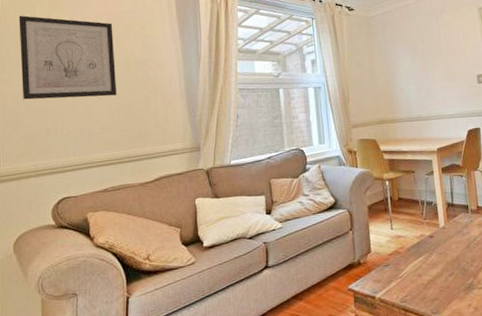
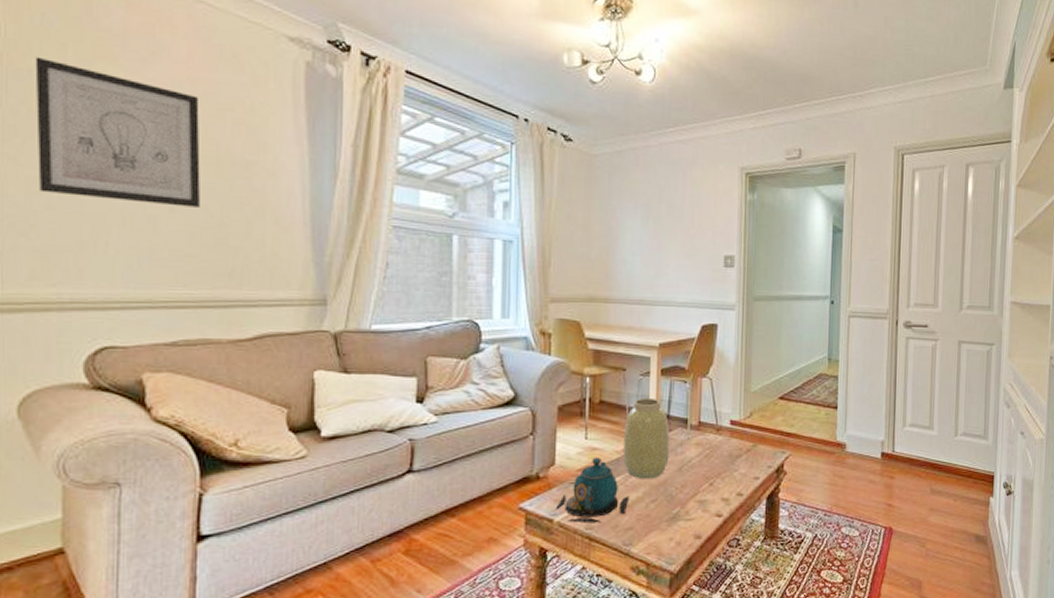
teapot: none [375,243,432,298] -> present [555,457,630,523]
vase: none [419,191,458,258] -> present [623,397,670,479]

